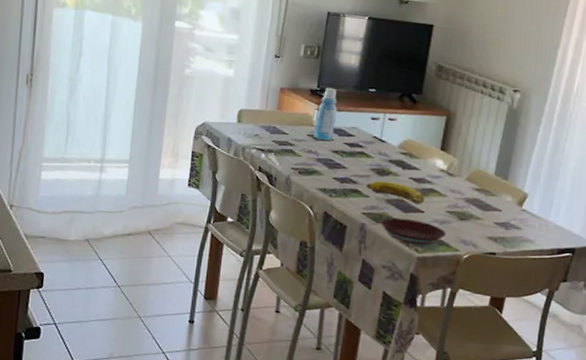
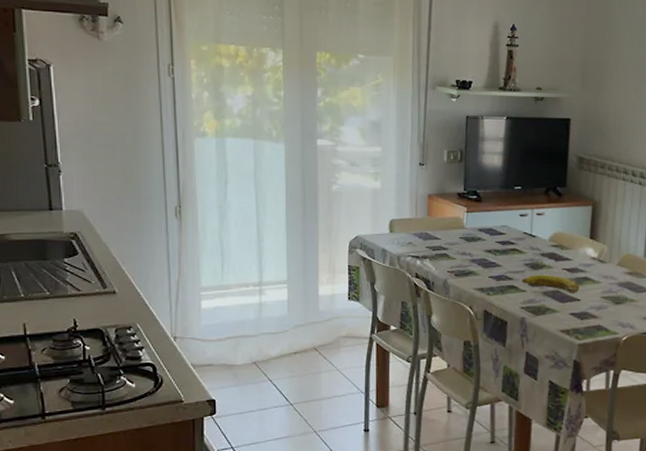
bottle: present [314,87,338,140] -> none [466,189,486,241]
plate: present [380,217,446,245] -> none [539,308,603,333]

